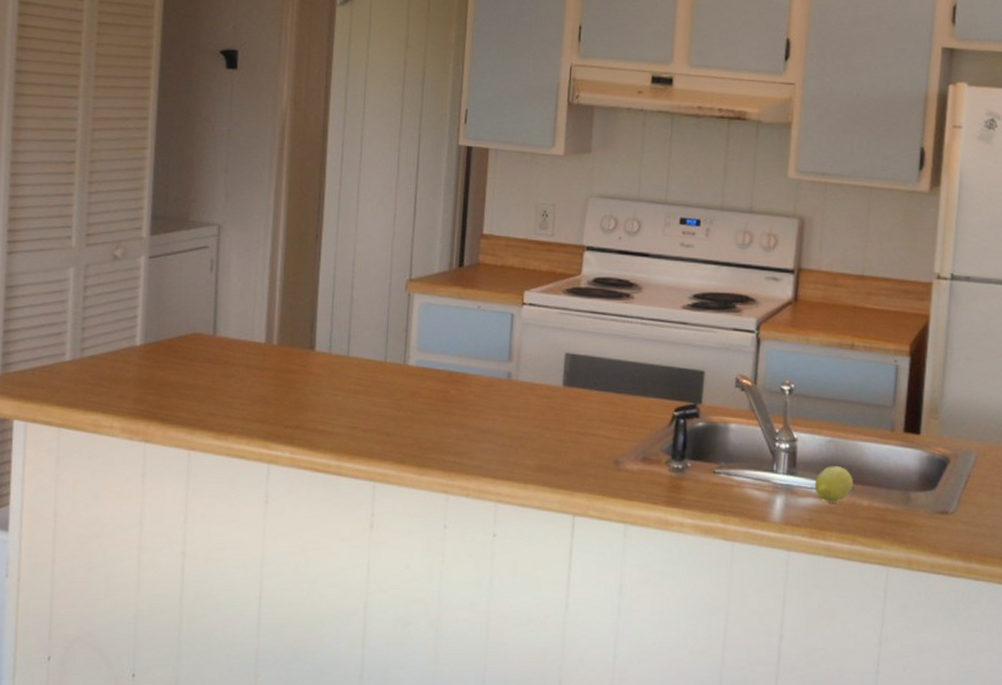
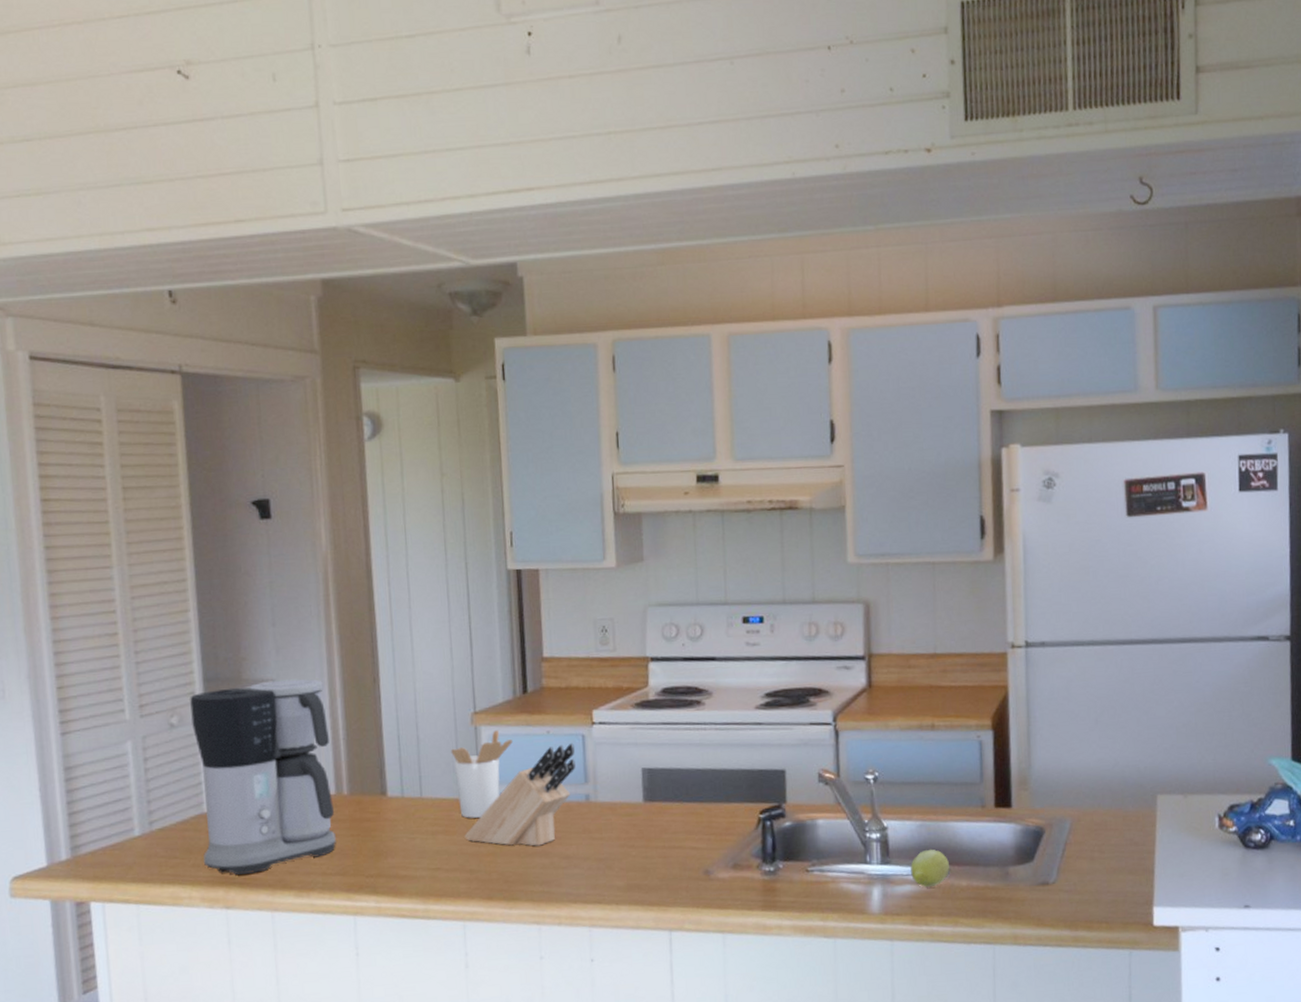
coffee maker: none [129,225,267,411] -> present [190,678,336,875]
utensil holder: none [382,299,444,382] -> present [451,730,514,818]
knife block: none [385,320,502,417] -> present [464,742,576,846]

